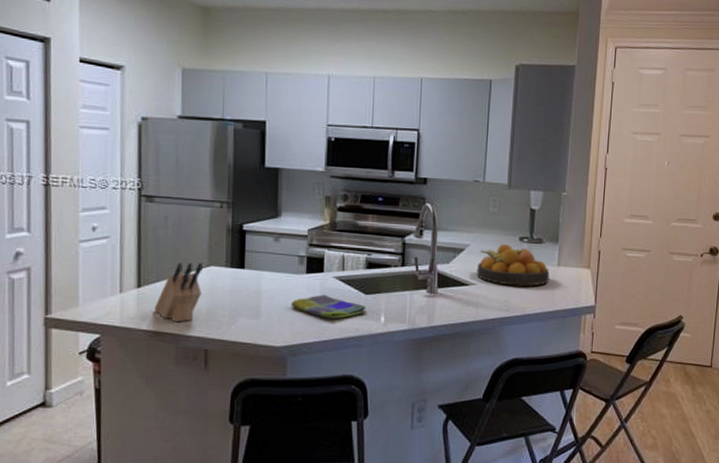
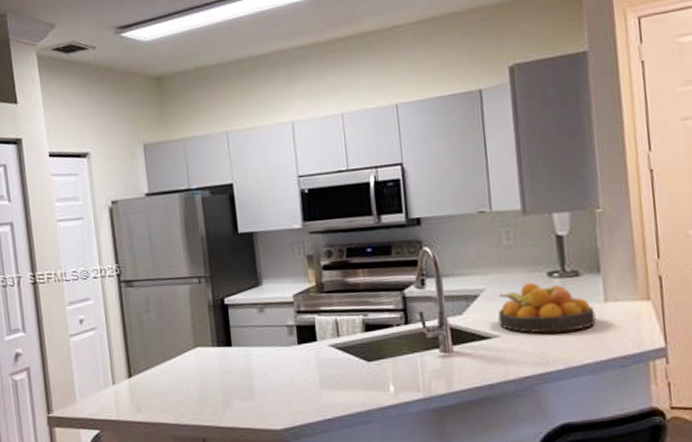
knife block: present [154,262,203,322] -> none [147,344,192,411]
dish towel: present [291,295,367,319] -> none [286,366,373,393]

